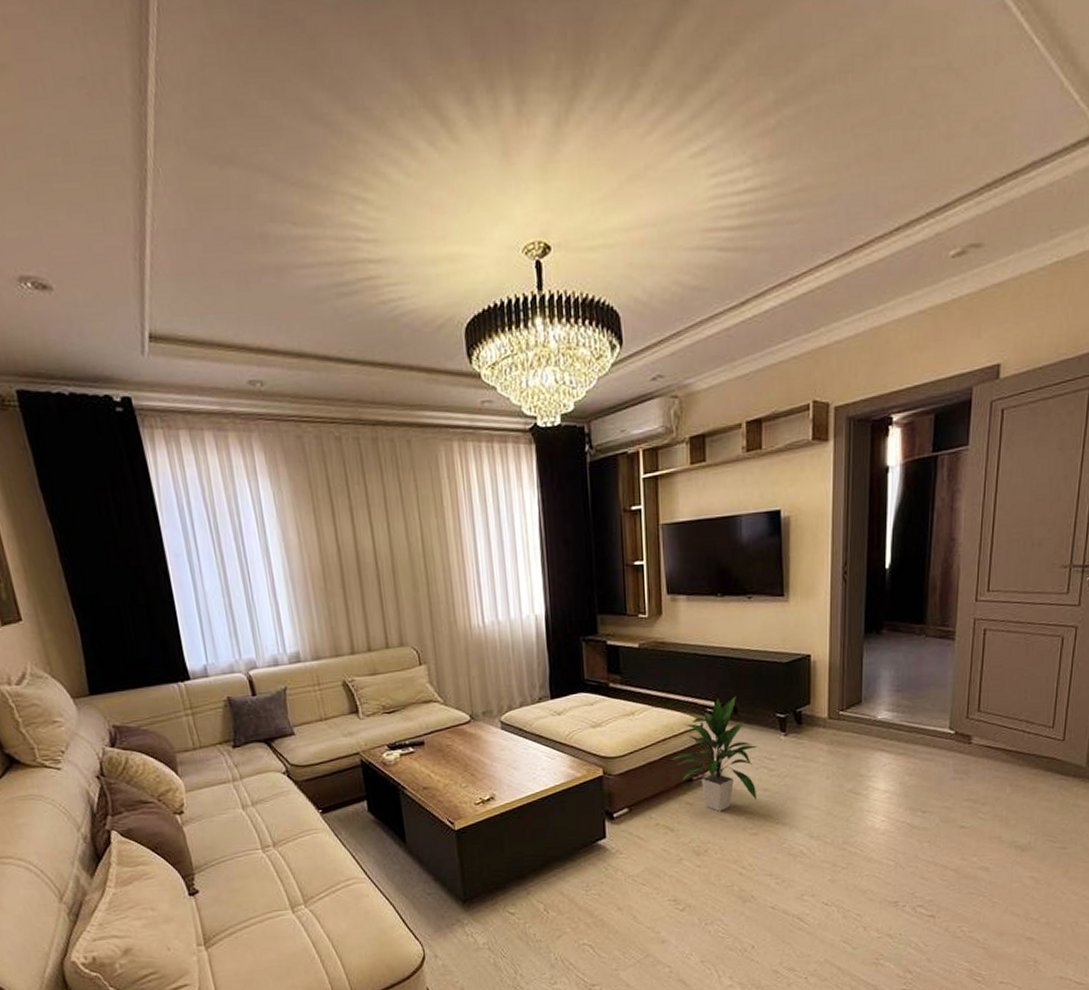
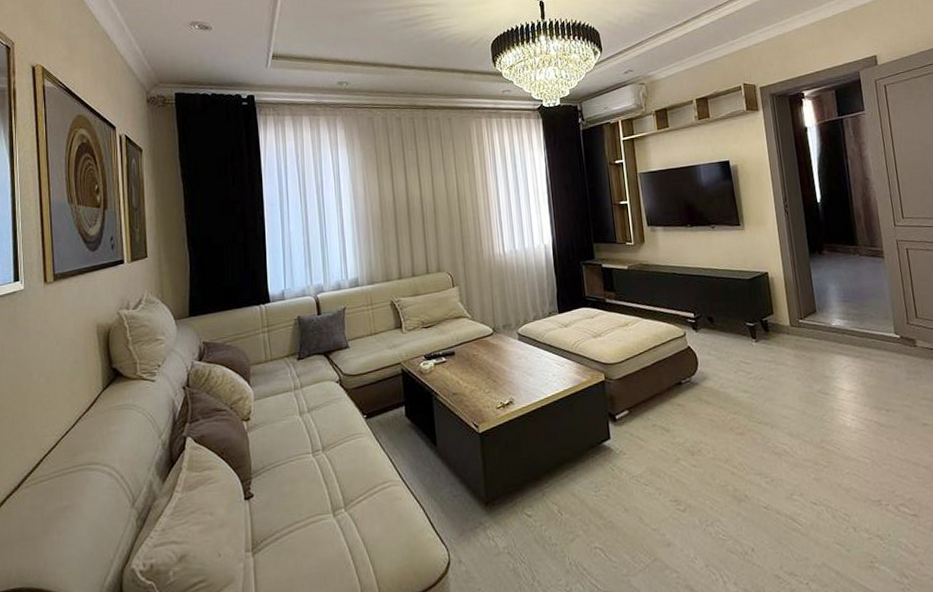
indoor plant: present [671,696,758,812] -> none [661,308,740,413]

